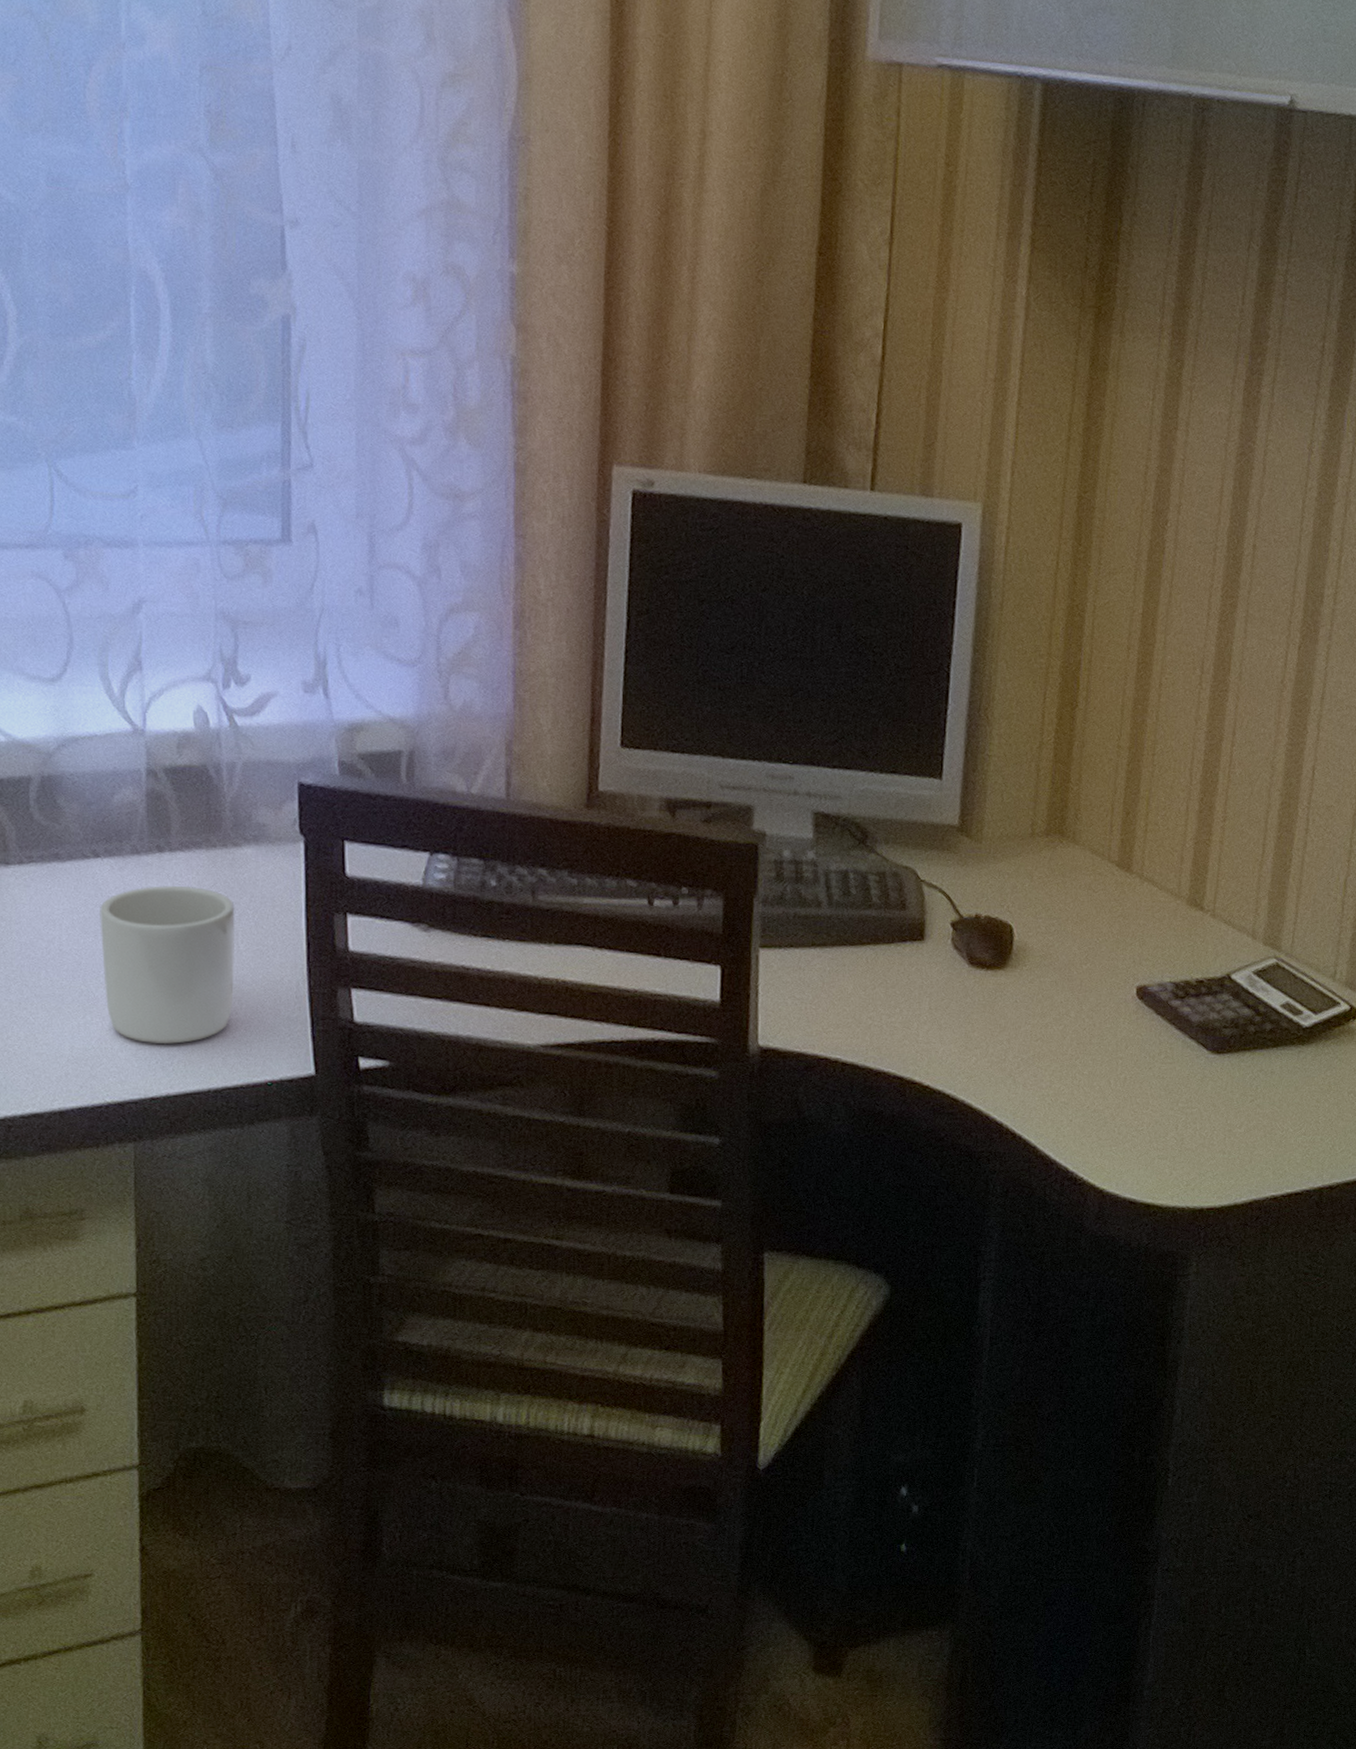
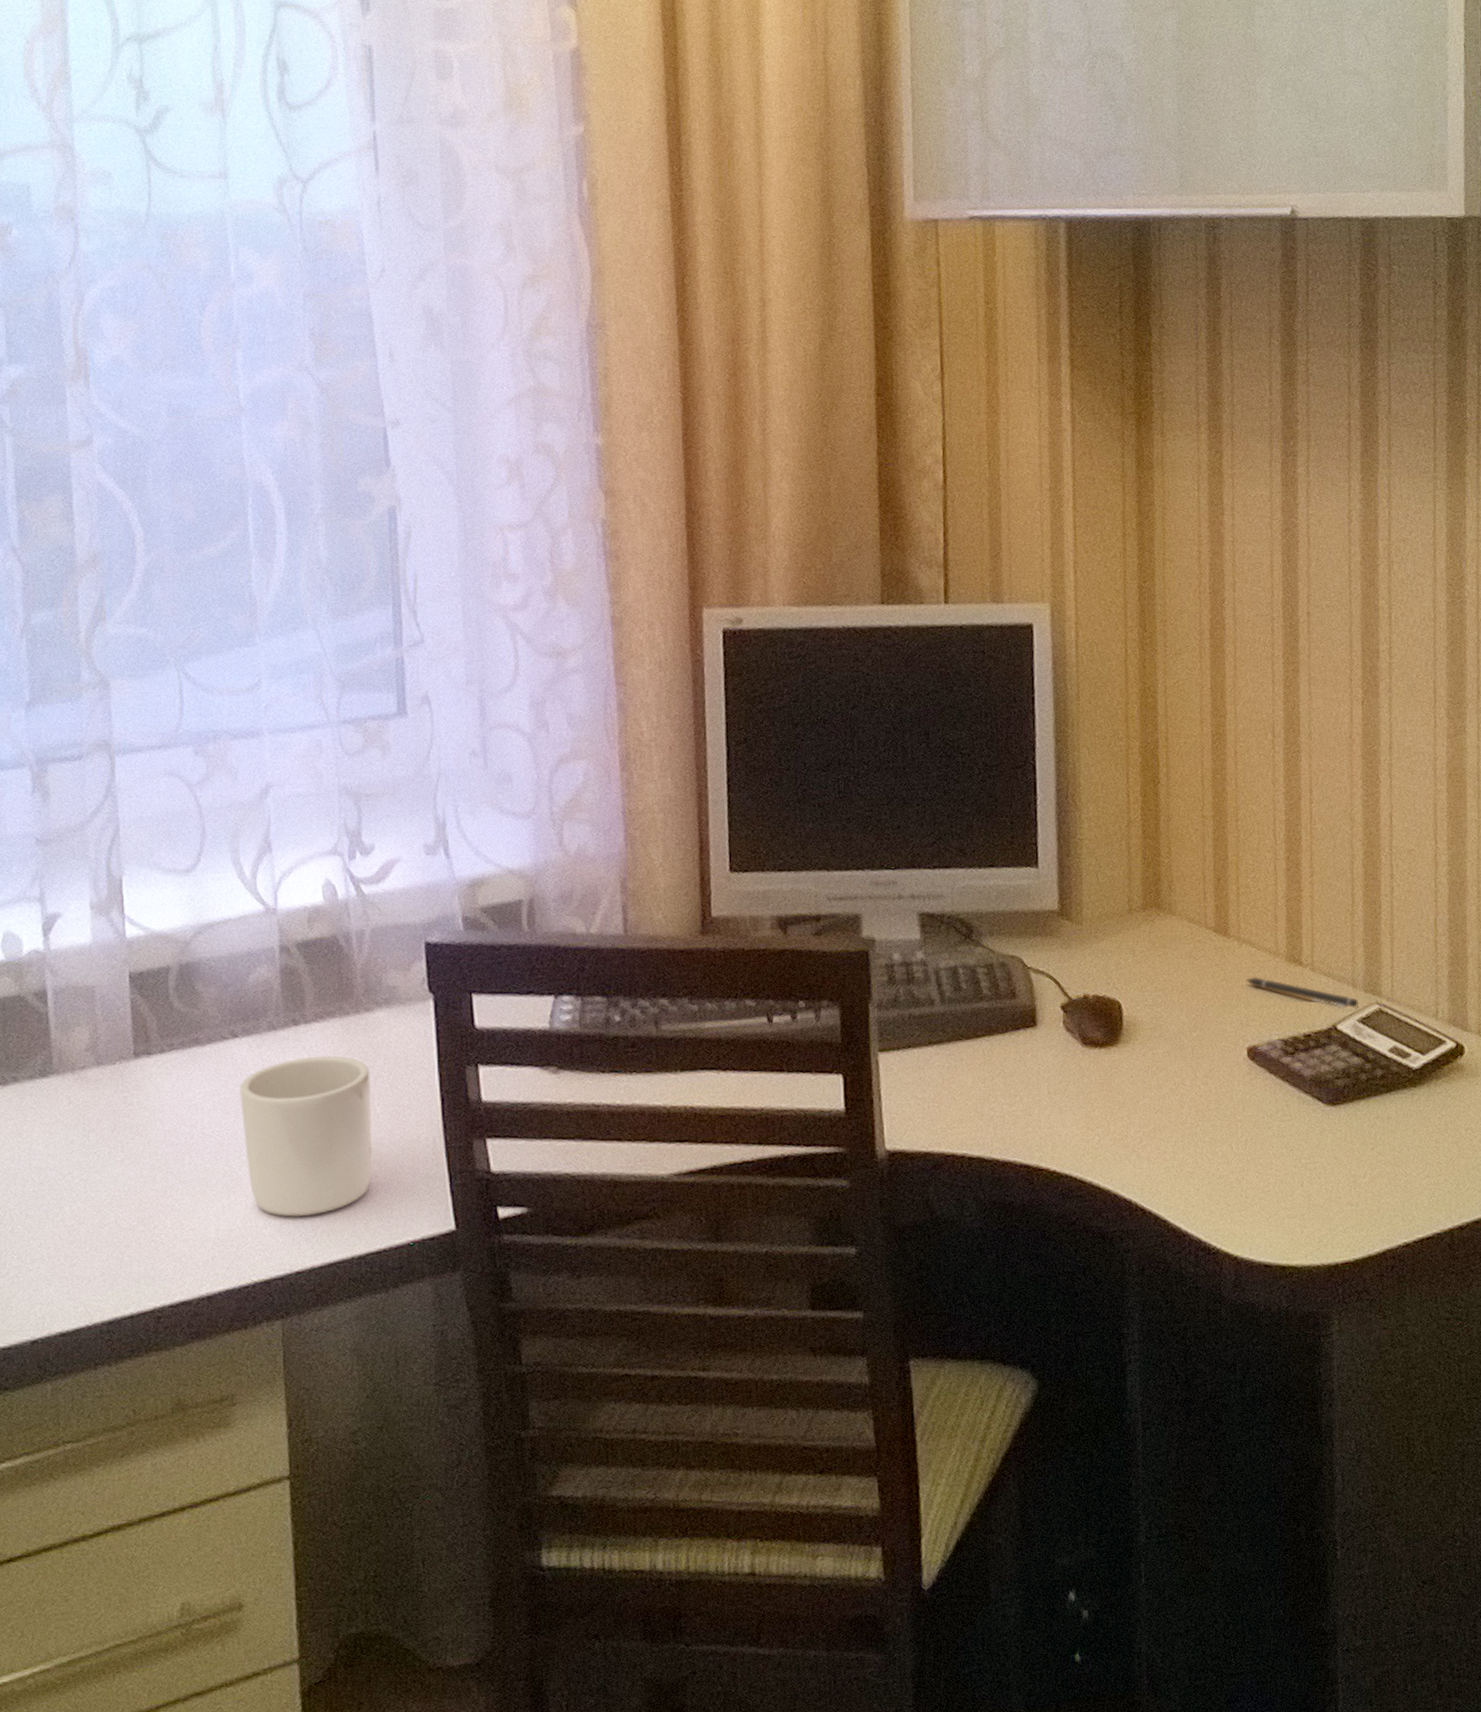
pen: none [1143,916,1256,959] -> present [1246,976,1358,1009]

